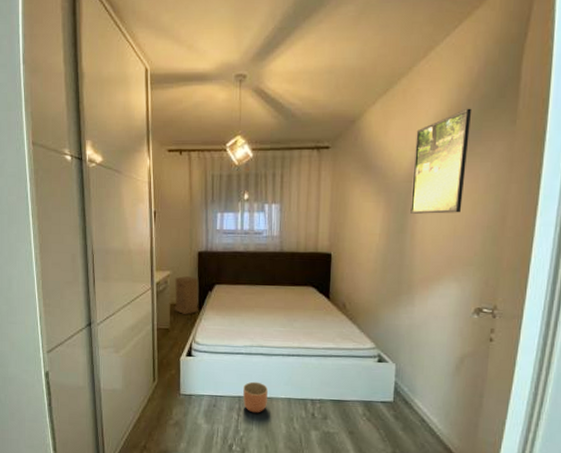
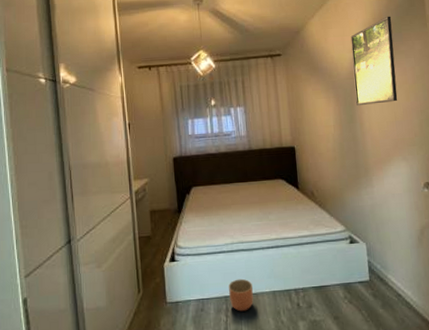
nightstand: present [174,276,198,314] -> none [152,182,178,220]

